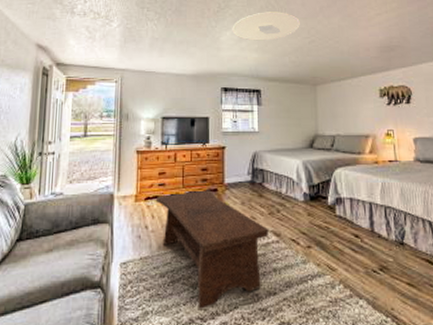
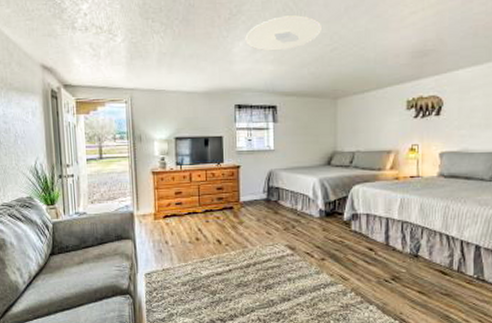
coffee table: present [155,190,269,310] -> none [173,208,284,313]

